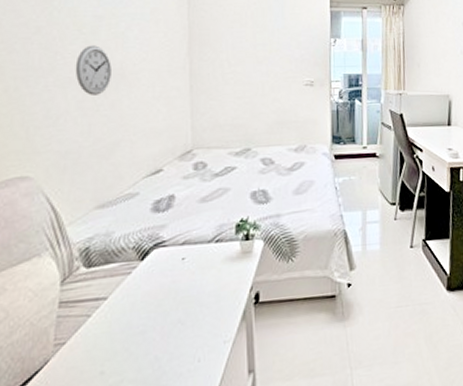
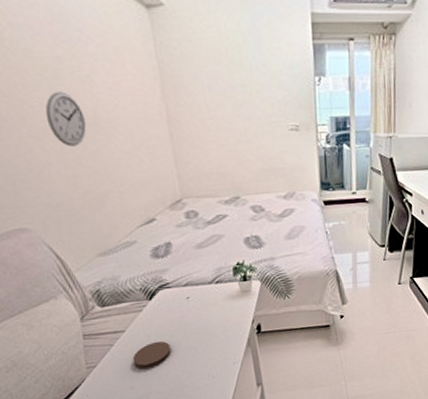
coaster: none [109,311,155,349] -> present [132,340,172,370]

